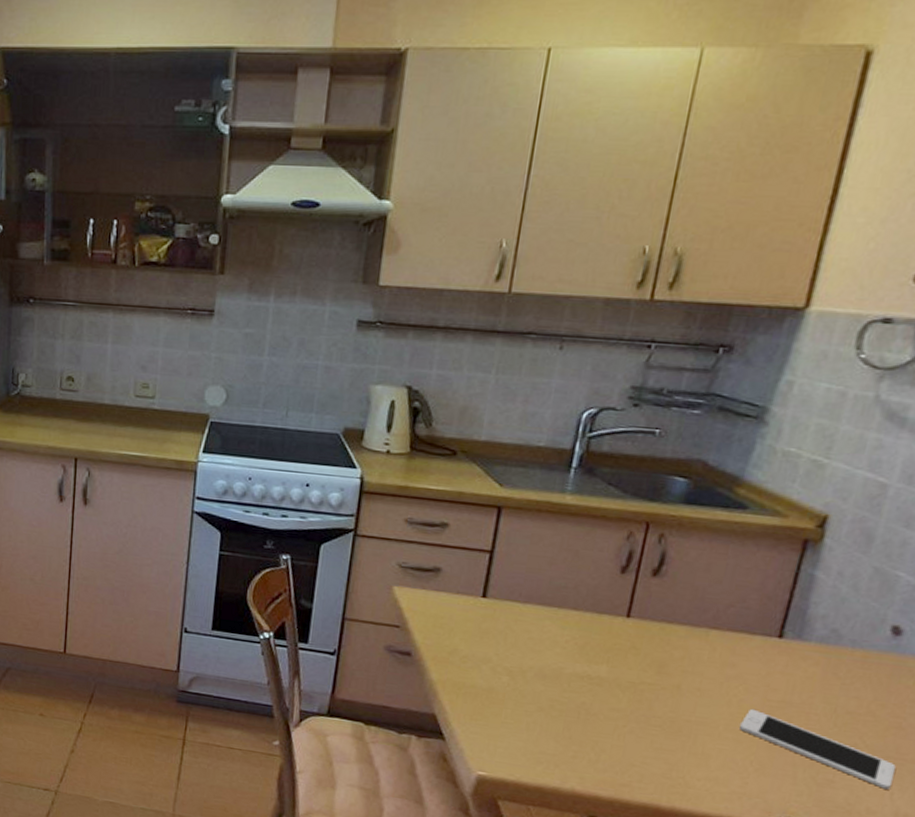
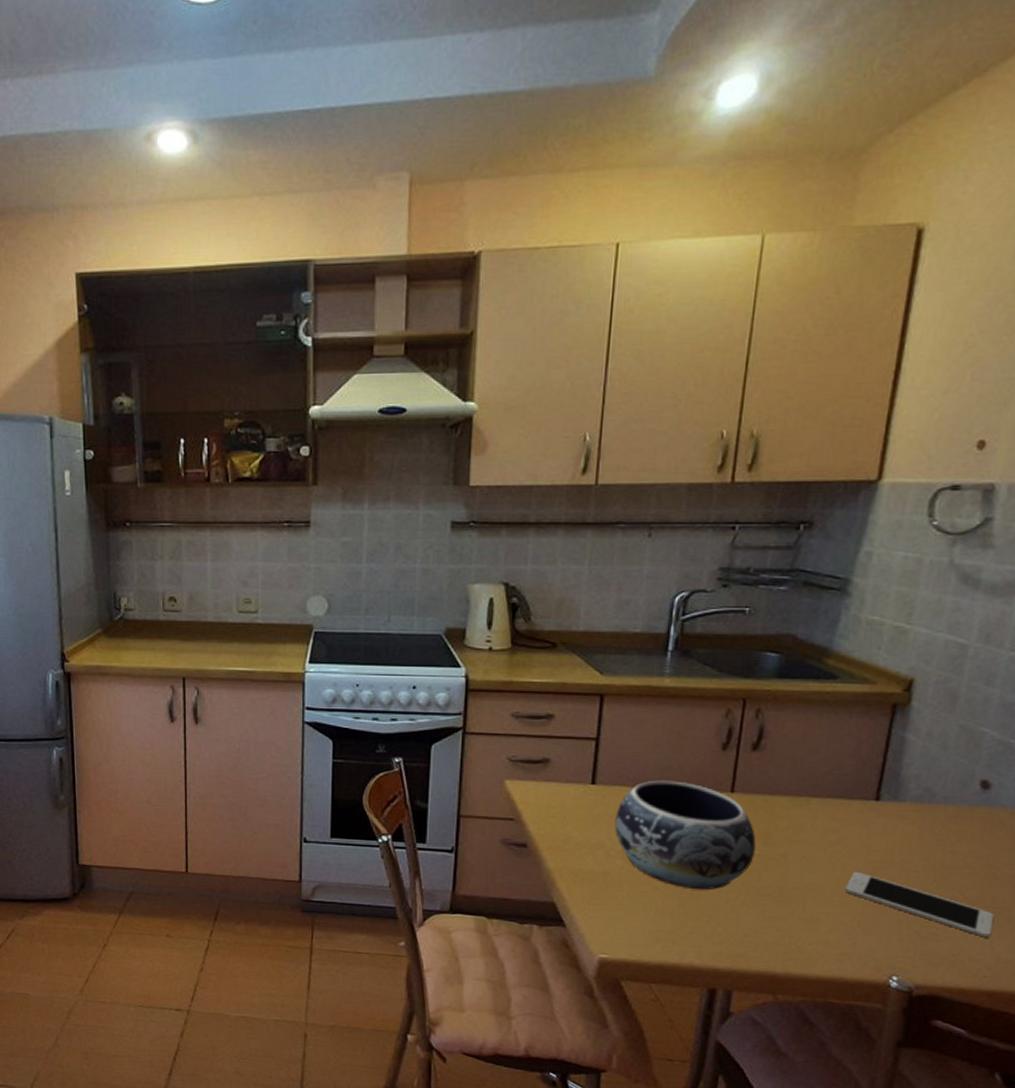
decorative bowl: none [503,598,650,715] -> present [614,780,756,890]

